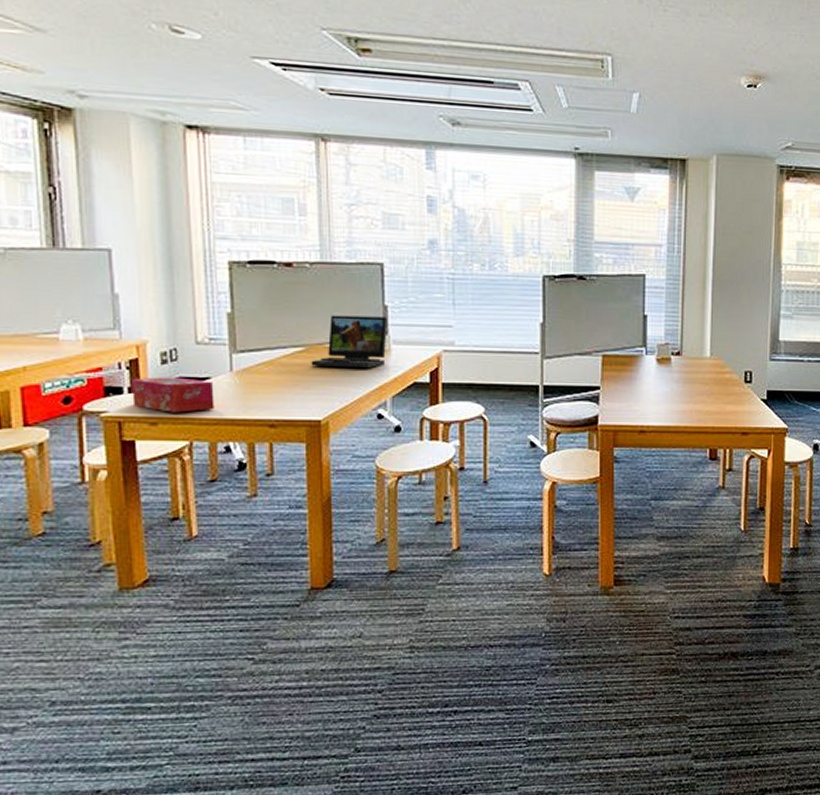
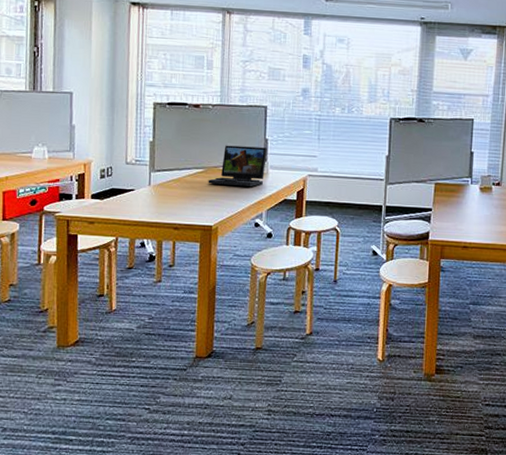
tissue box: present [132,377,215,413] -> none [78,187,136,215]

